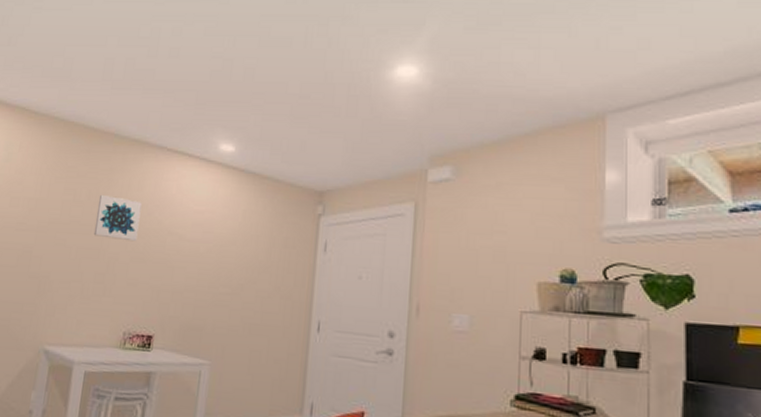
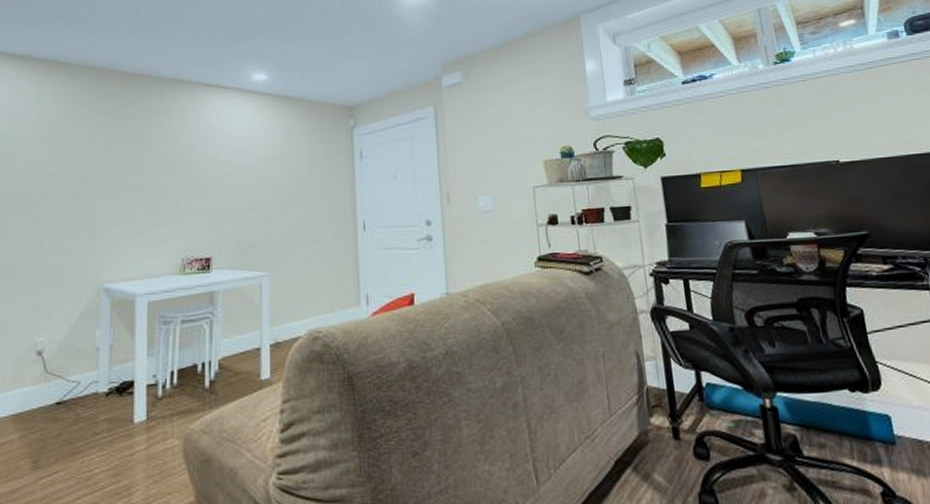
wall art: present [93,194,142,242] -> none [139,133,184,174]

